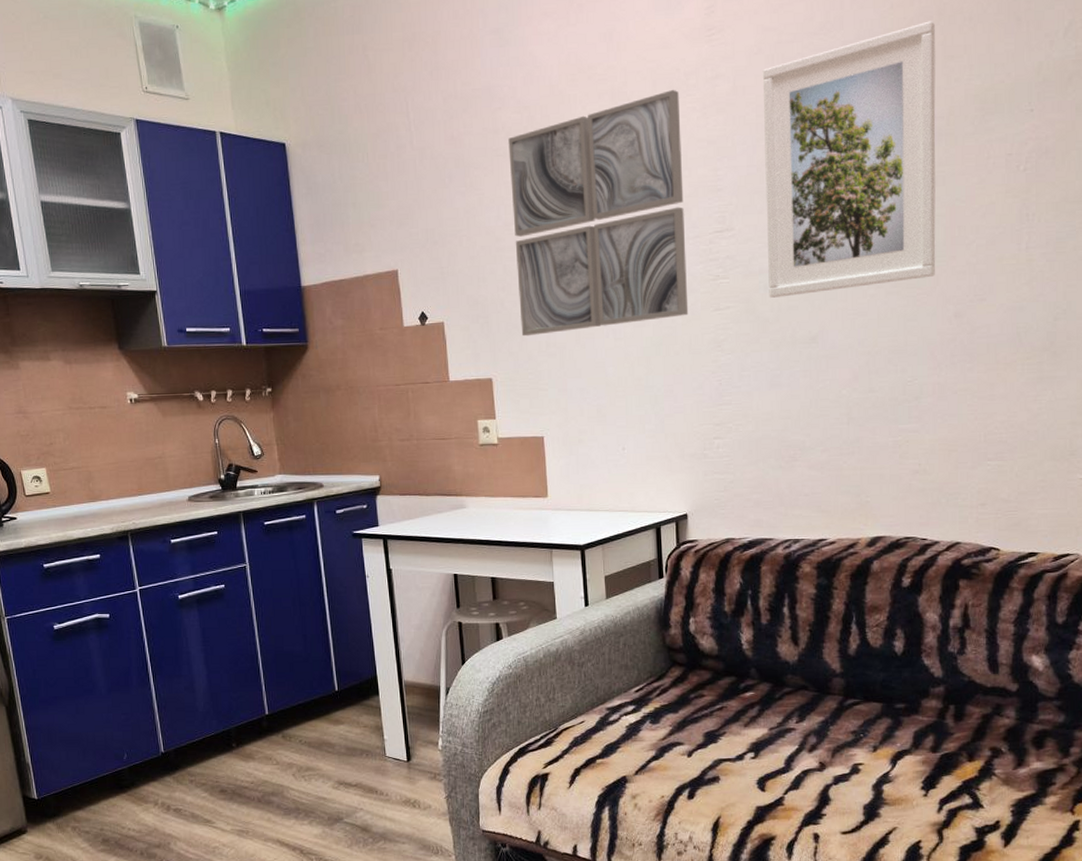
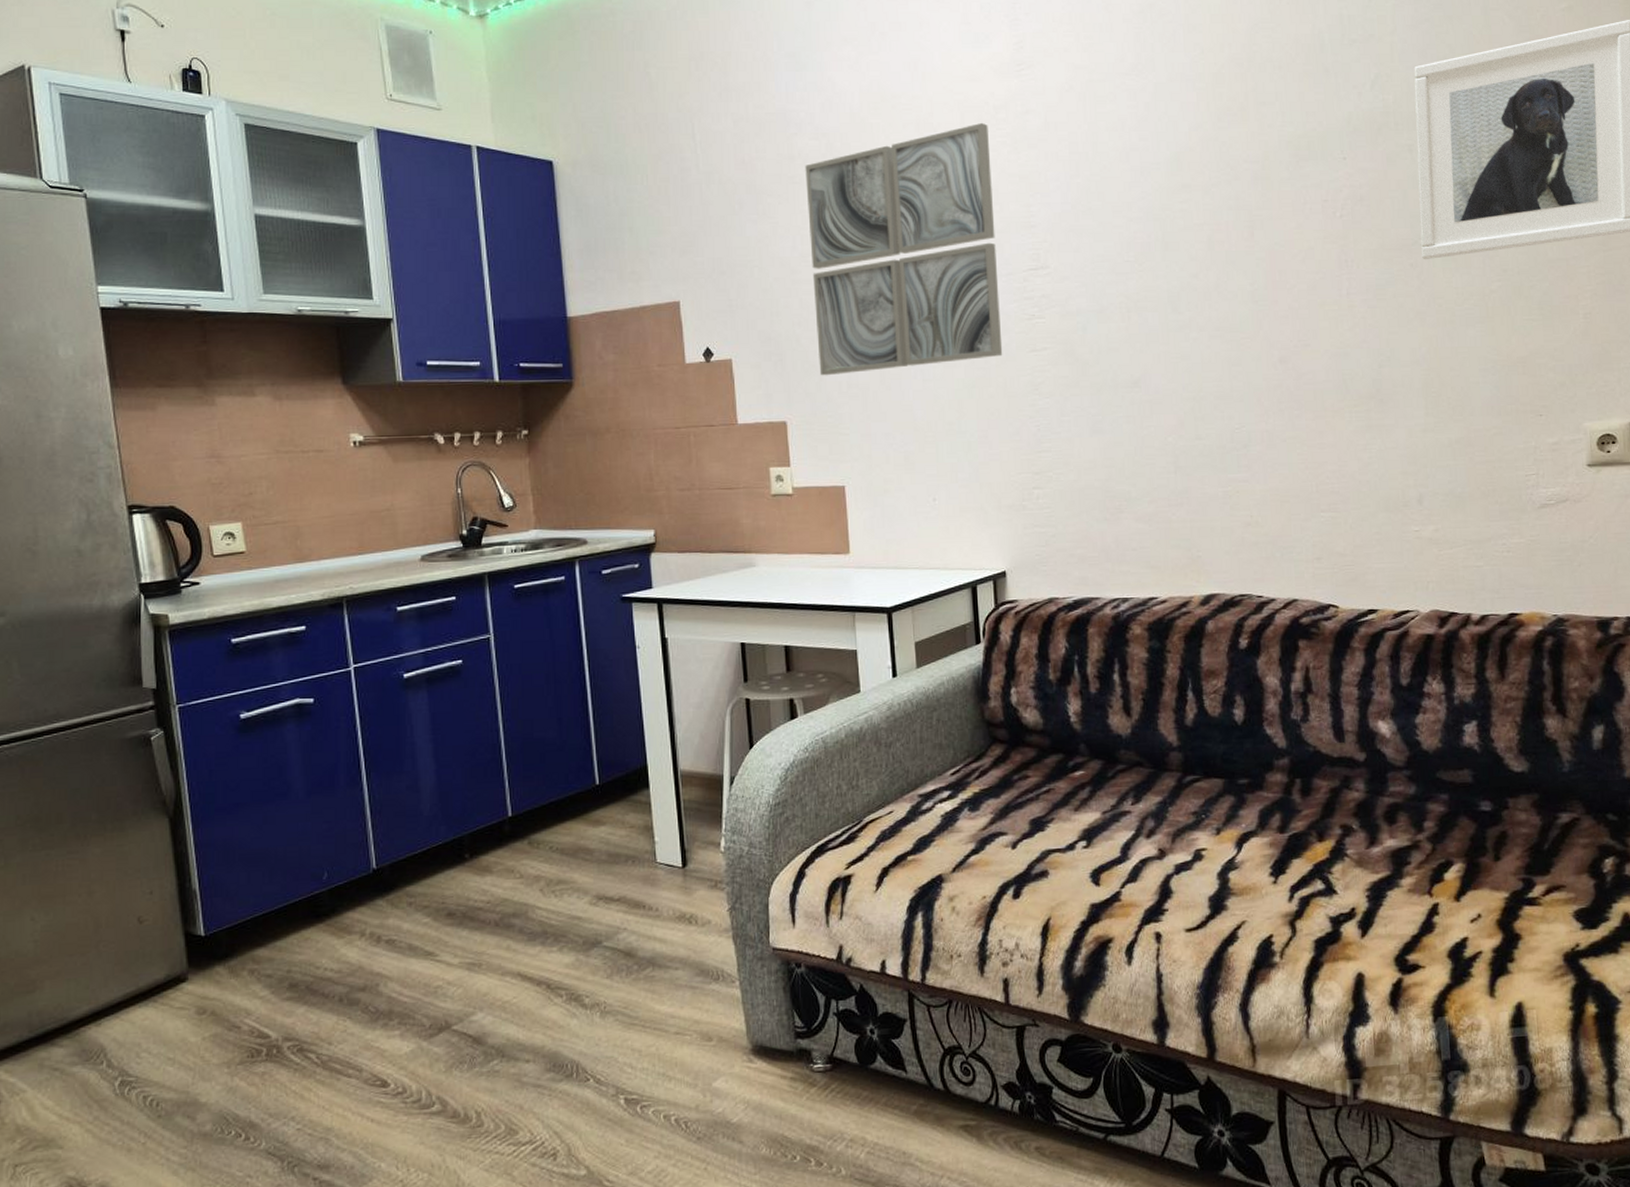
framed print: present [762,21,936,298] -> none [1074,67,1258,339]

